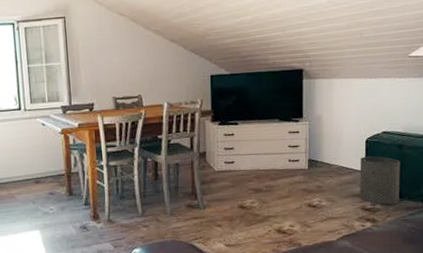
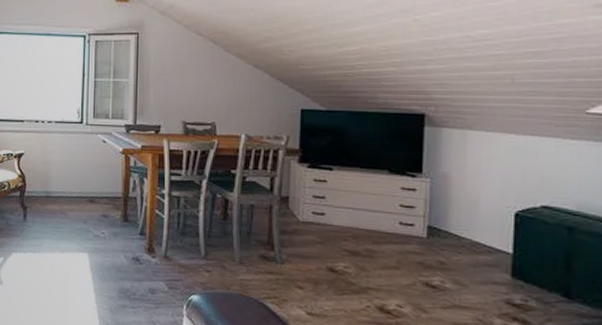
trash can: present [359,156,400,205] -> none [504,234,570,306]

